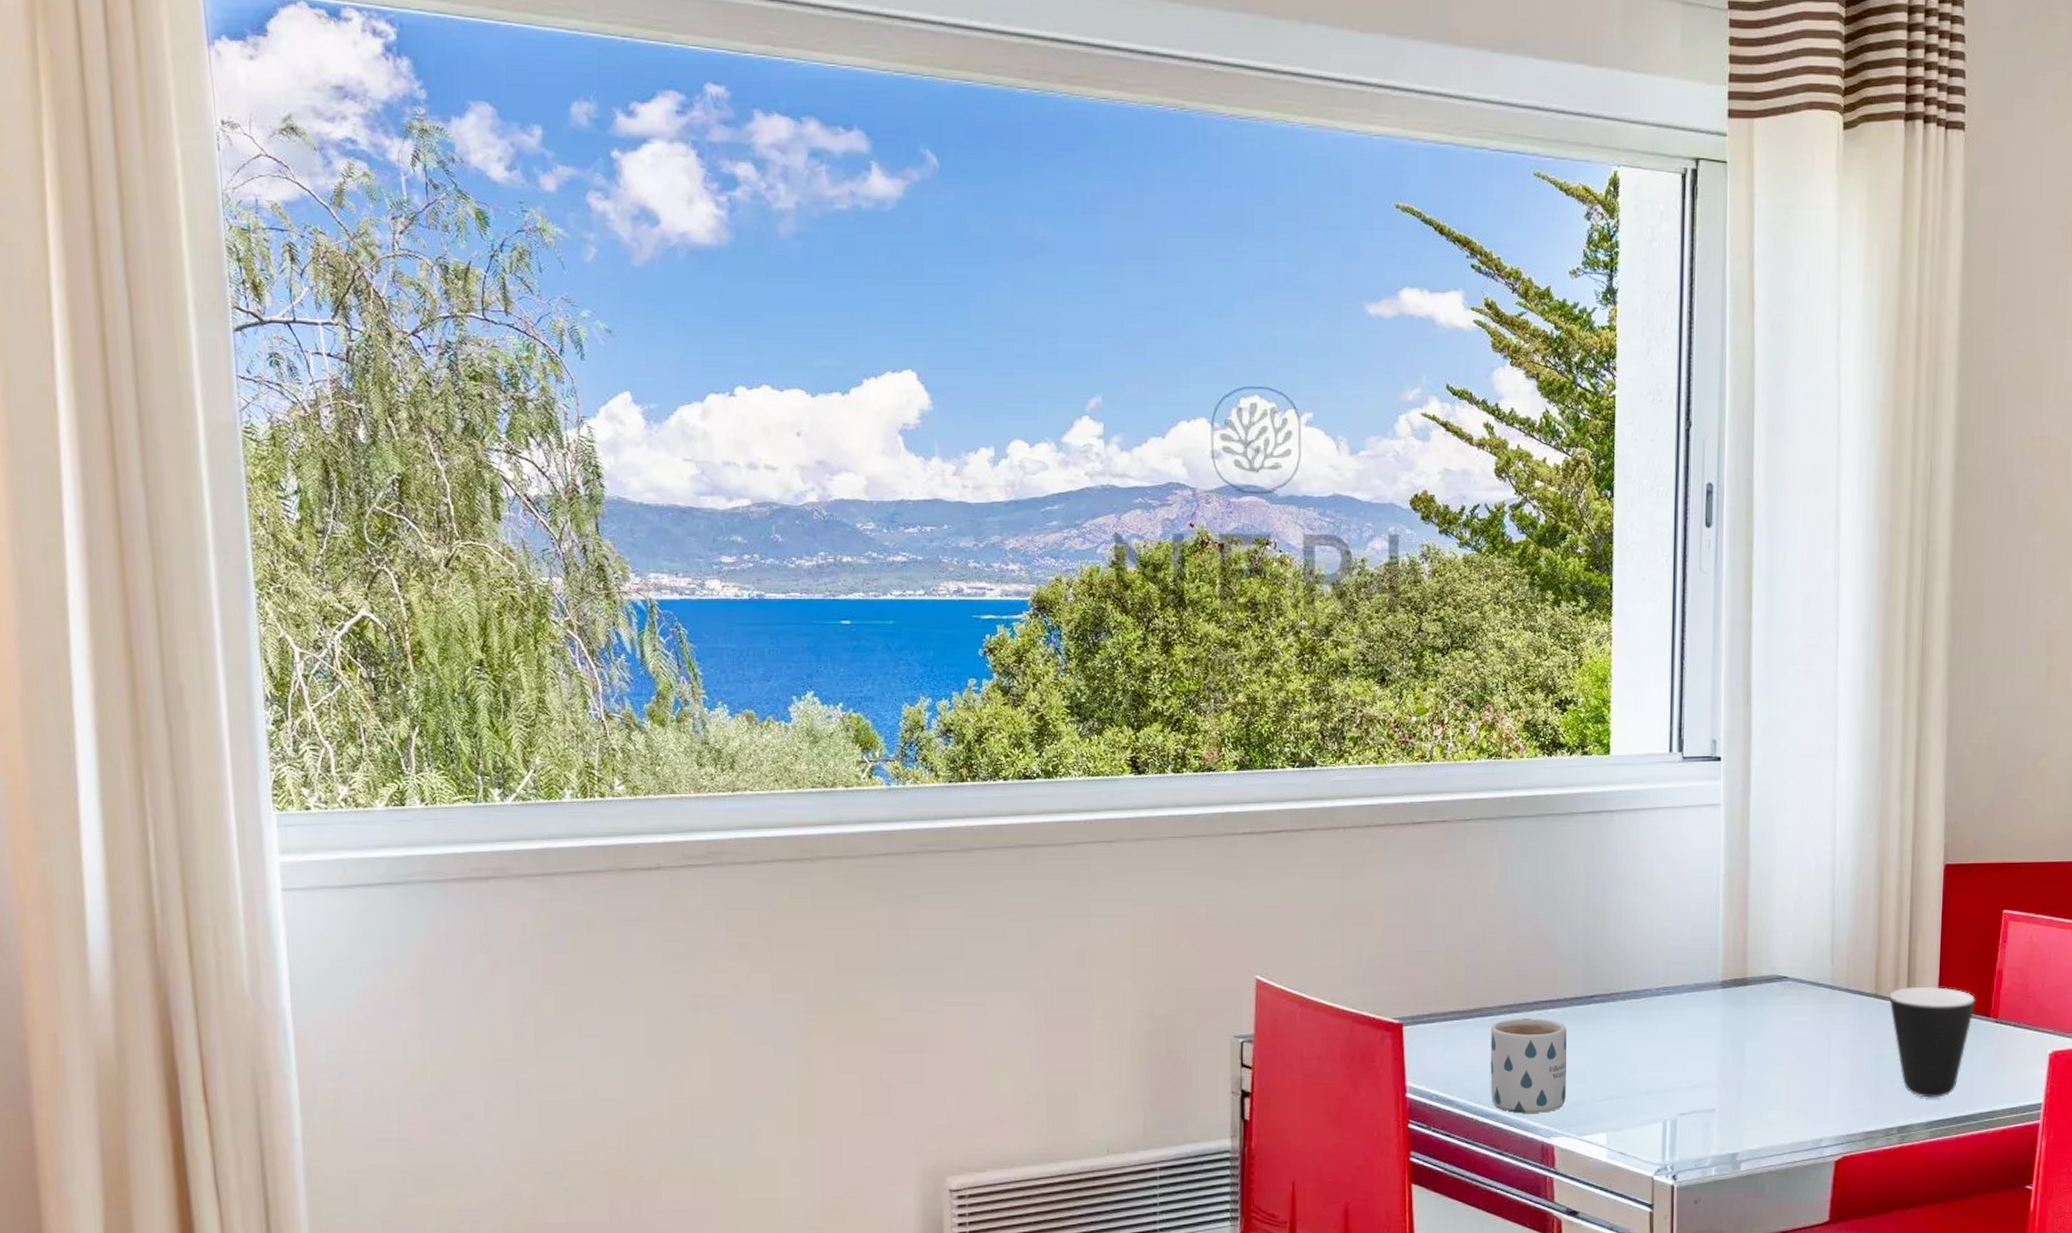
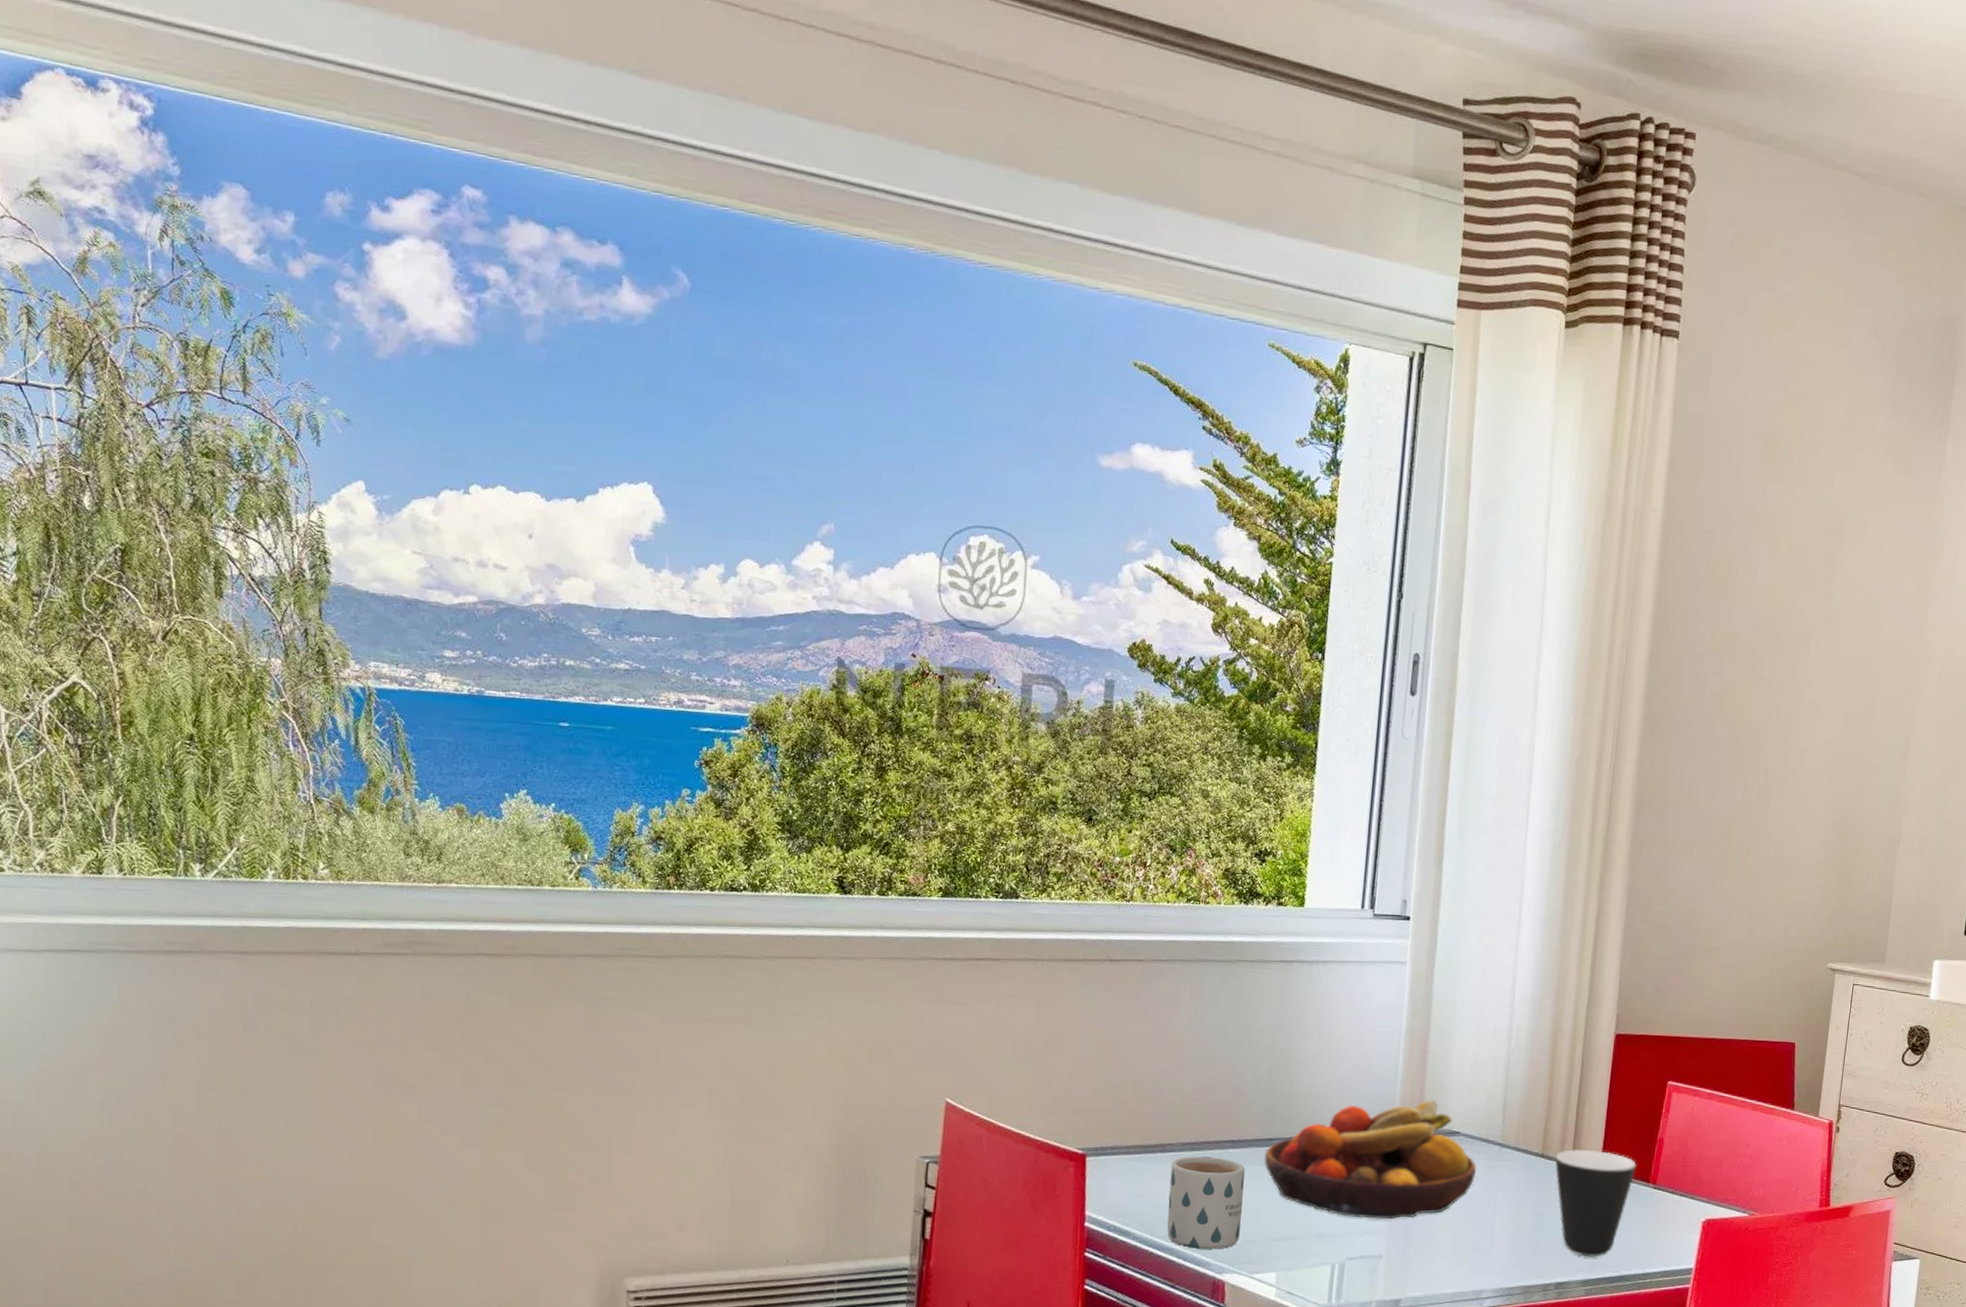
fruit bowl: none [1586,945,1808,1072] -> present [1264,1100,1477,1220]

